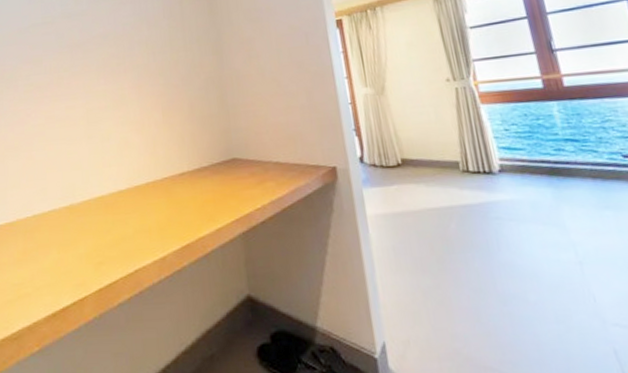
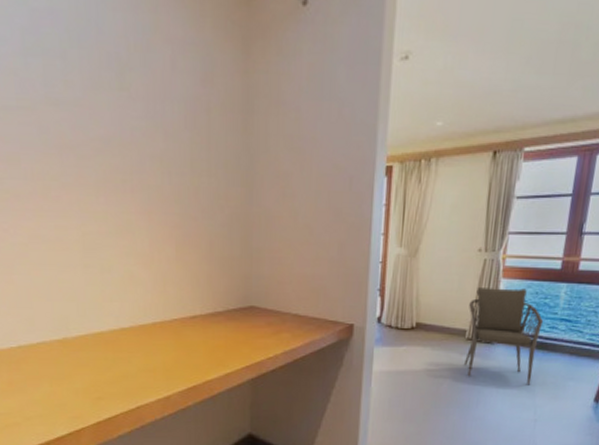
armchair: none [453,112,557,219] -> present [464,286,544,385]

